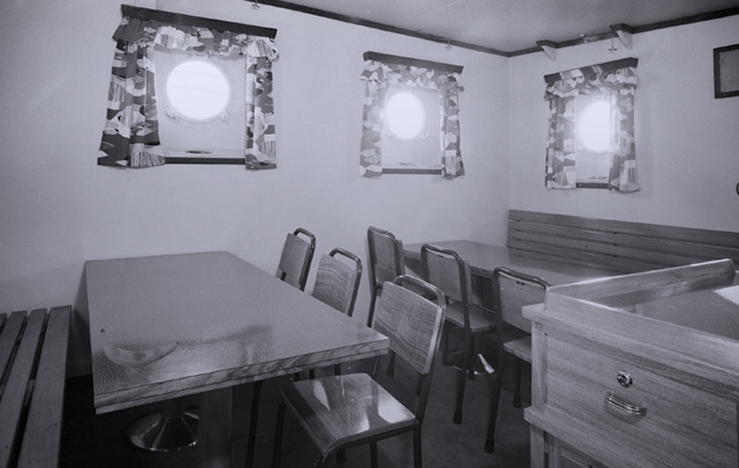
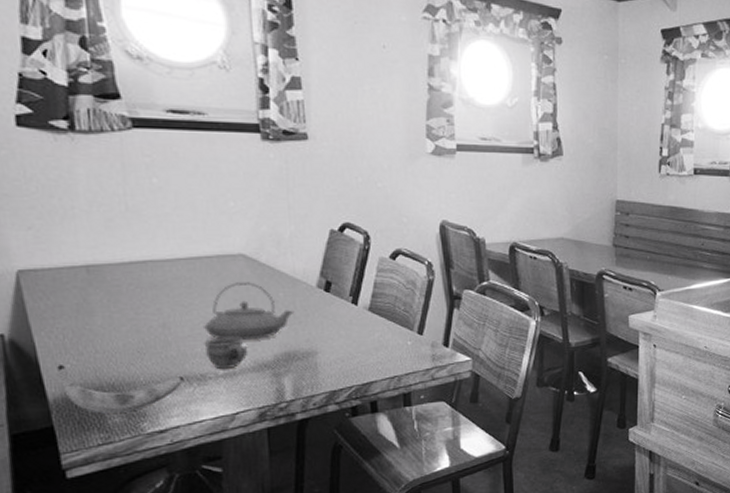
teapot: none [196,272,259,316] -> present [204,282,295,341]
cup: none [196,313,223,337] -> present [205,337,247,369]

